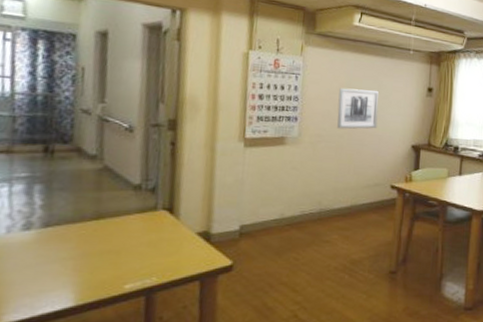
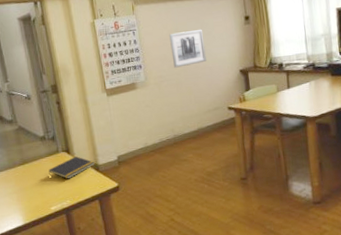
notepad: none [134,218,206,248] -> present [48,156,95,179]

